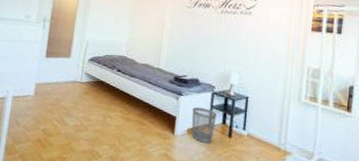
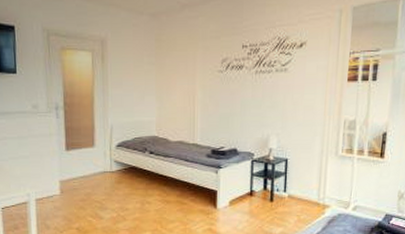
wastebasket: present [191,107,216,144] -> none [233,177,257,211]

